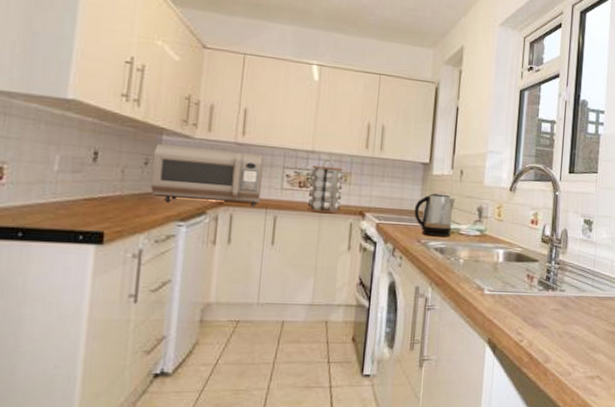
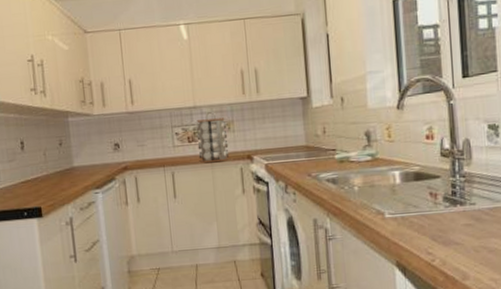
microwave: present [150,143,265,207] -> none [64,118,158,174]
kettle: present [414,192,455,238] -> none [299,124,341,169]

